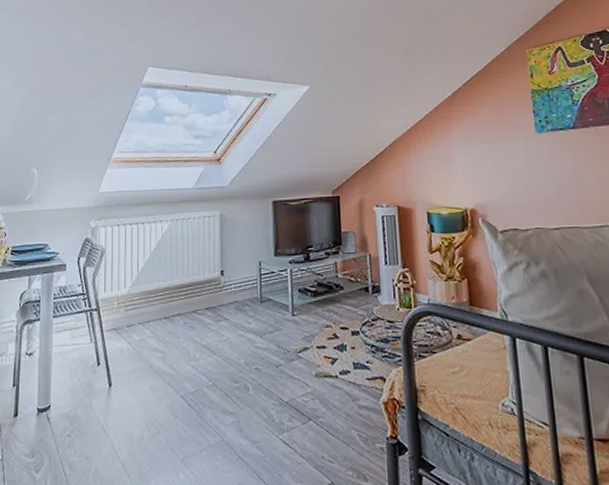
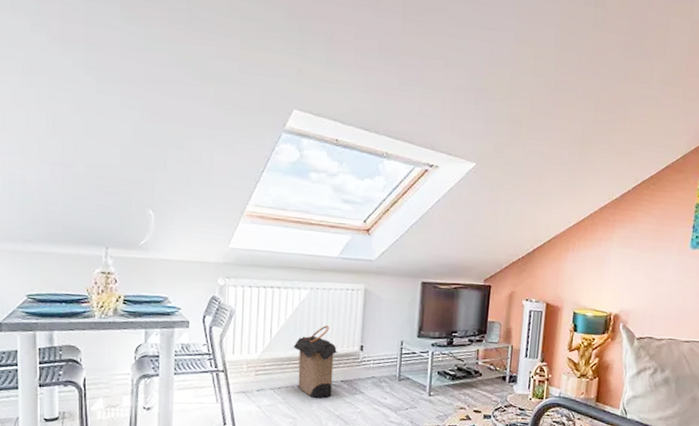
laundry hamper: none [157,254,200,329] -> present [291,326,338,398]

